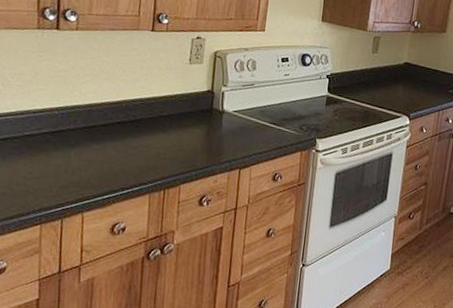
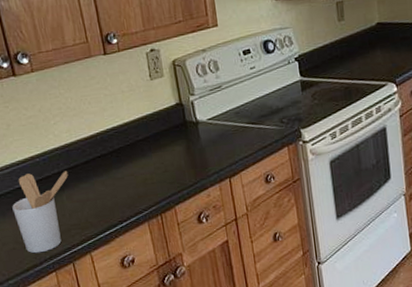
utensil holder: none [15,123,84,203] -> present [12,171,69,254]

